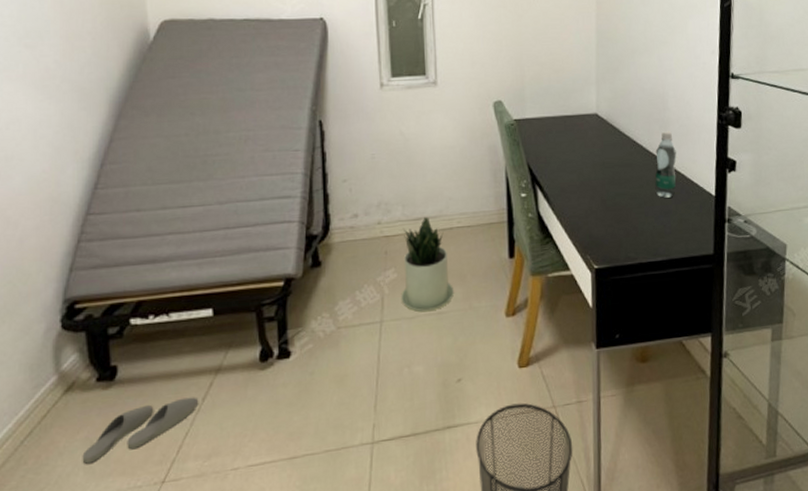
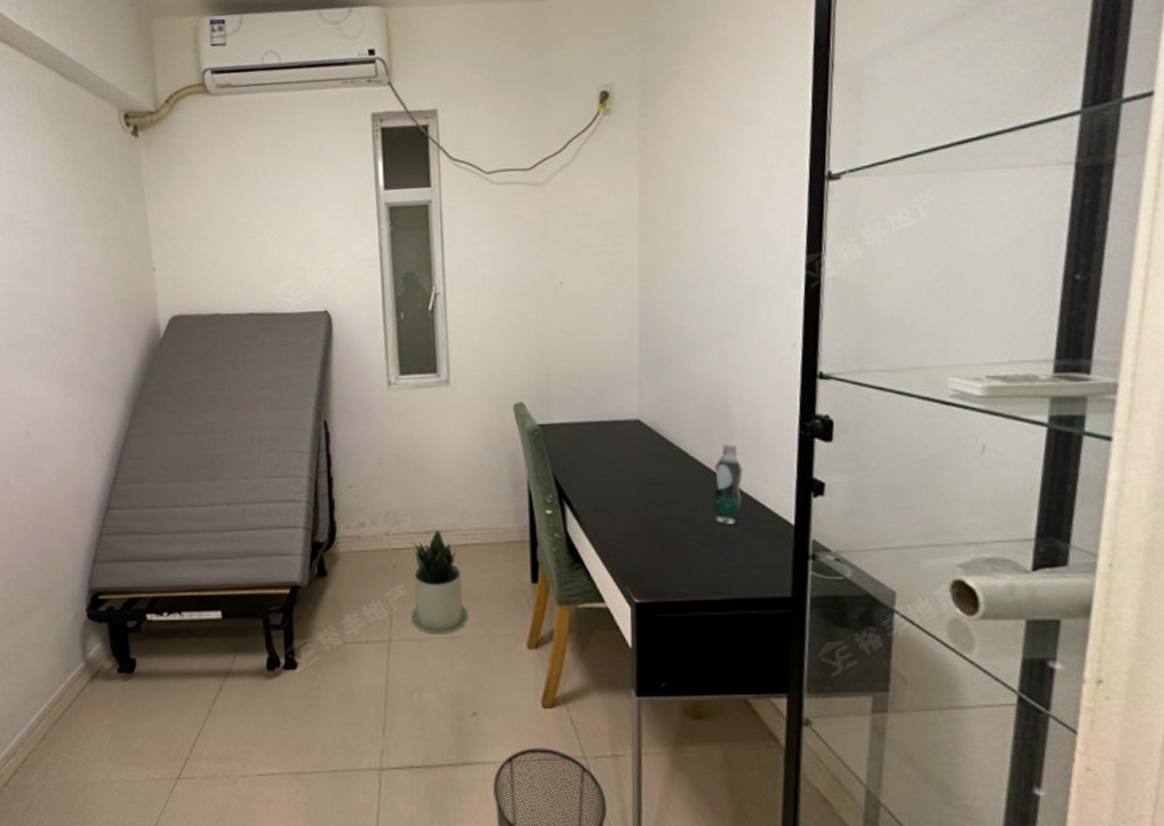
slippers: present [82,397,199,464] -> none [106,698,210,750]

